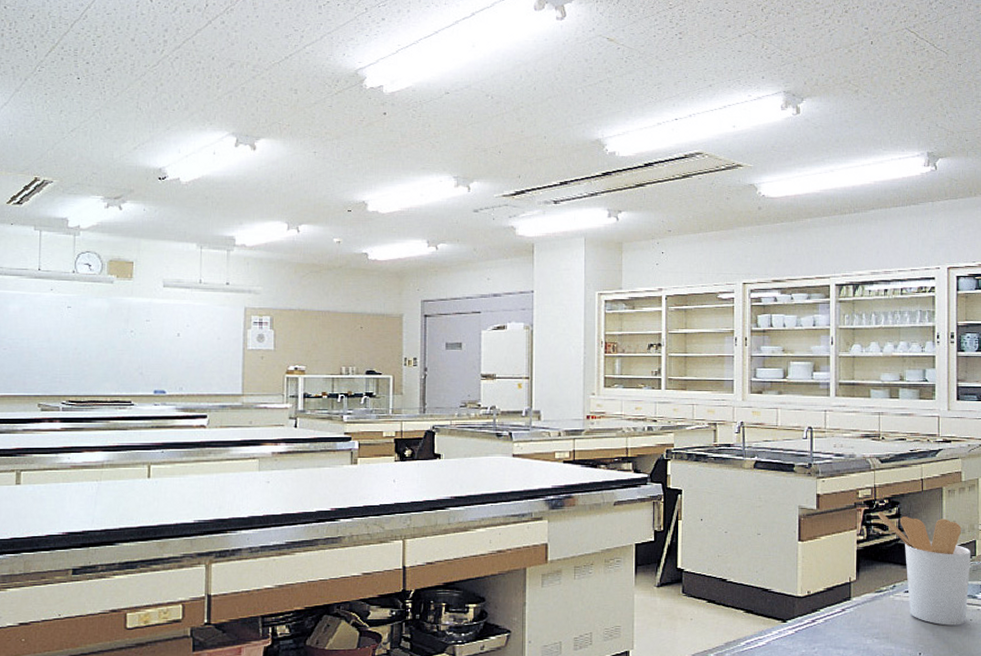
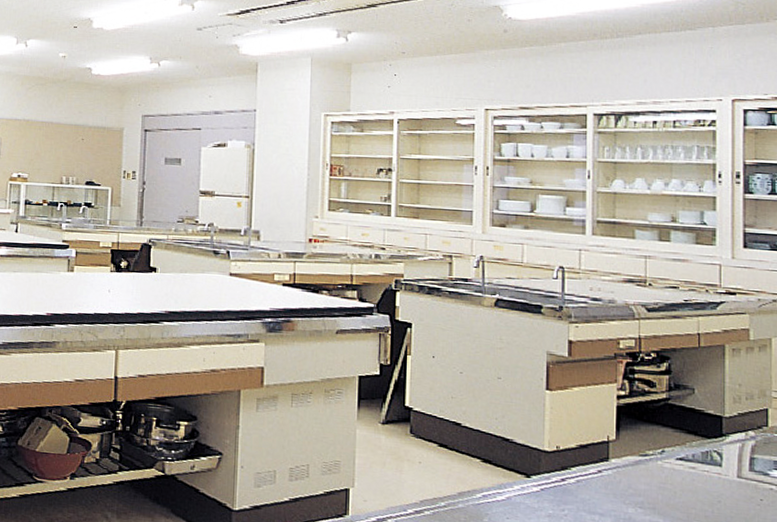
utensil holder: present [877,511,971,626] -> none [643,365,761,505]

